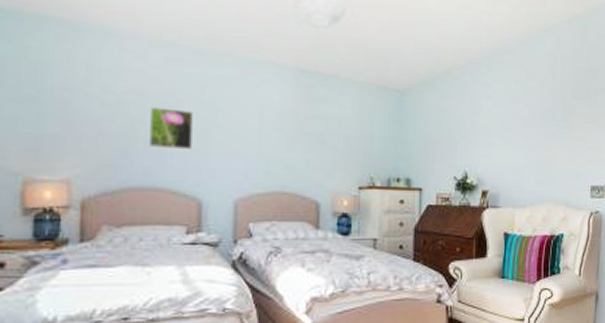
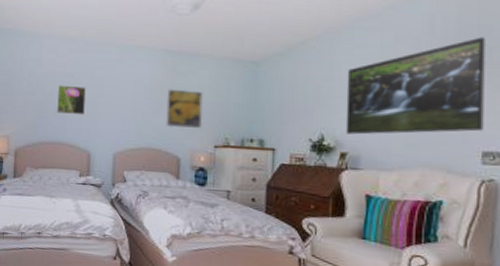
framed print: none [300,117,346,168] -> present [165,89,203,129]
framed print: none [486,79,592,172] -> present [345,37,485,135]

